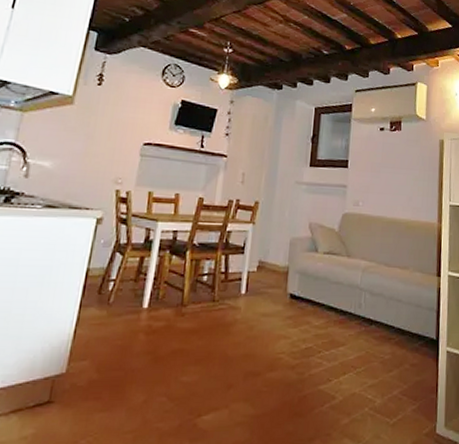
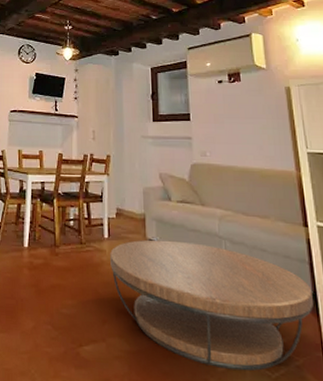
coffee table: none [244,294,436,422] -> present [110,239,314,371]

